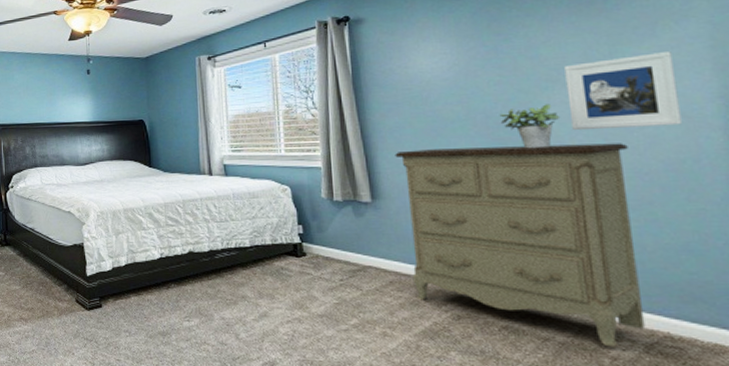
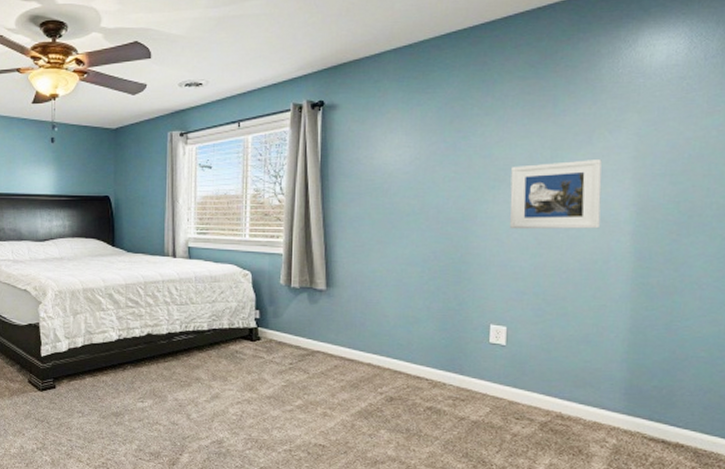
dresser: present [395,143,646,347] -> none [352,241,553,425]
potted plant: present [499,104,561,149] -> none [449,202,502,245]

